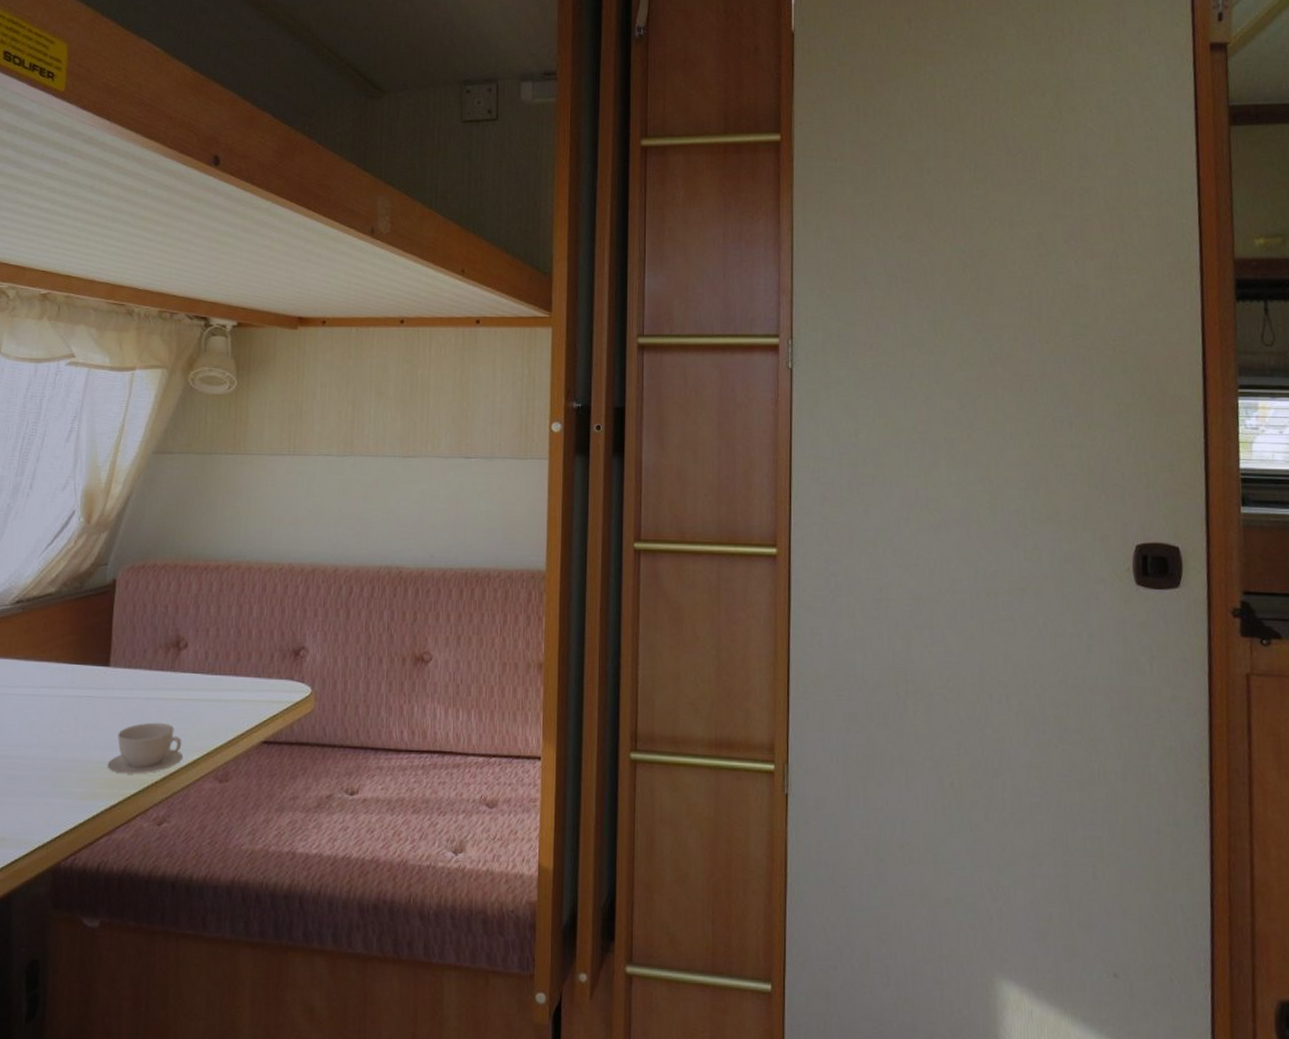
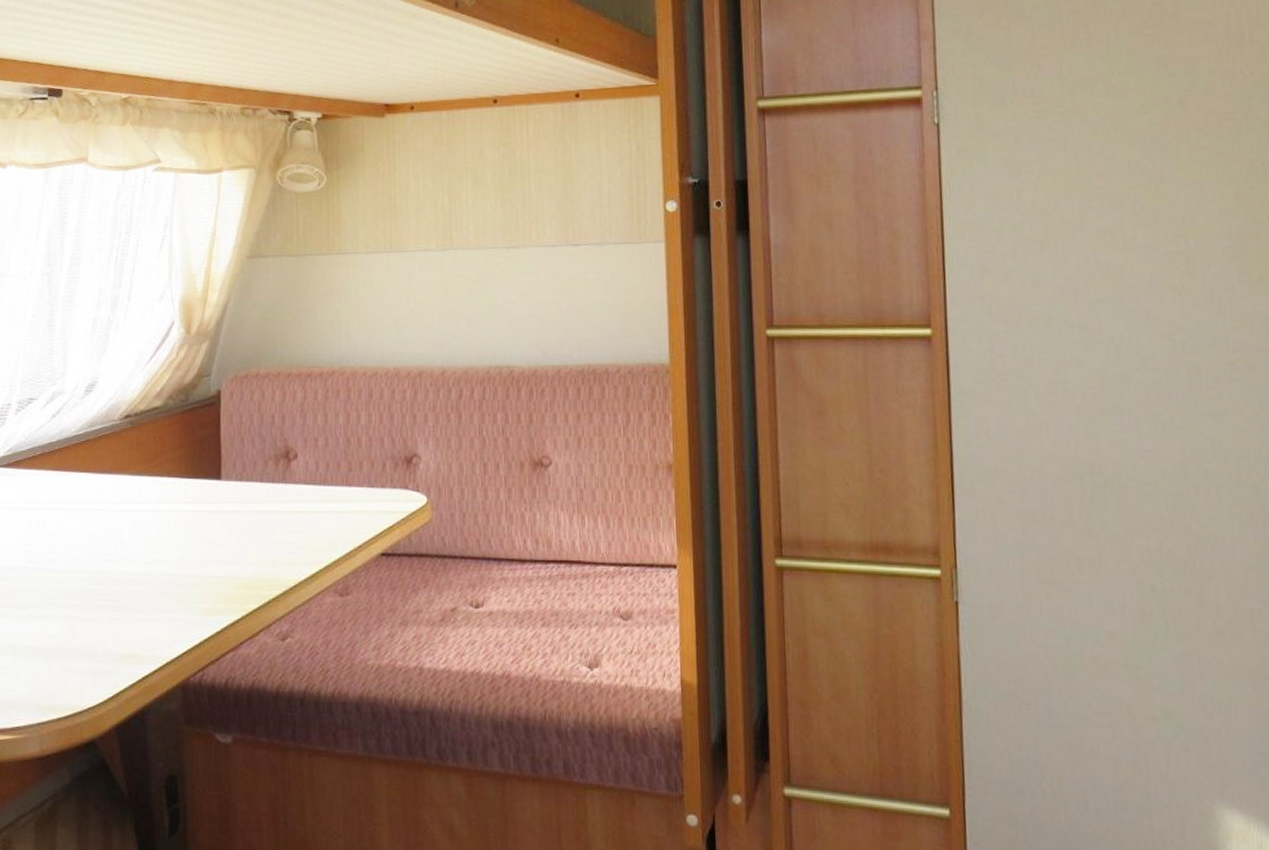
teacup: present [107,722,184,774] -> none [227,536,302,589]

